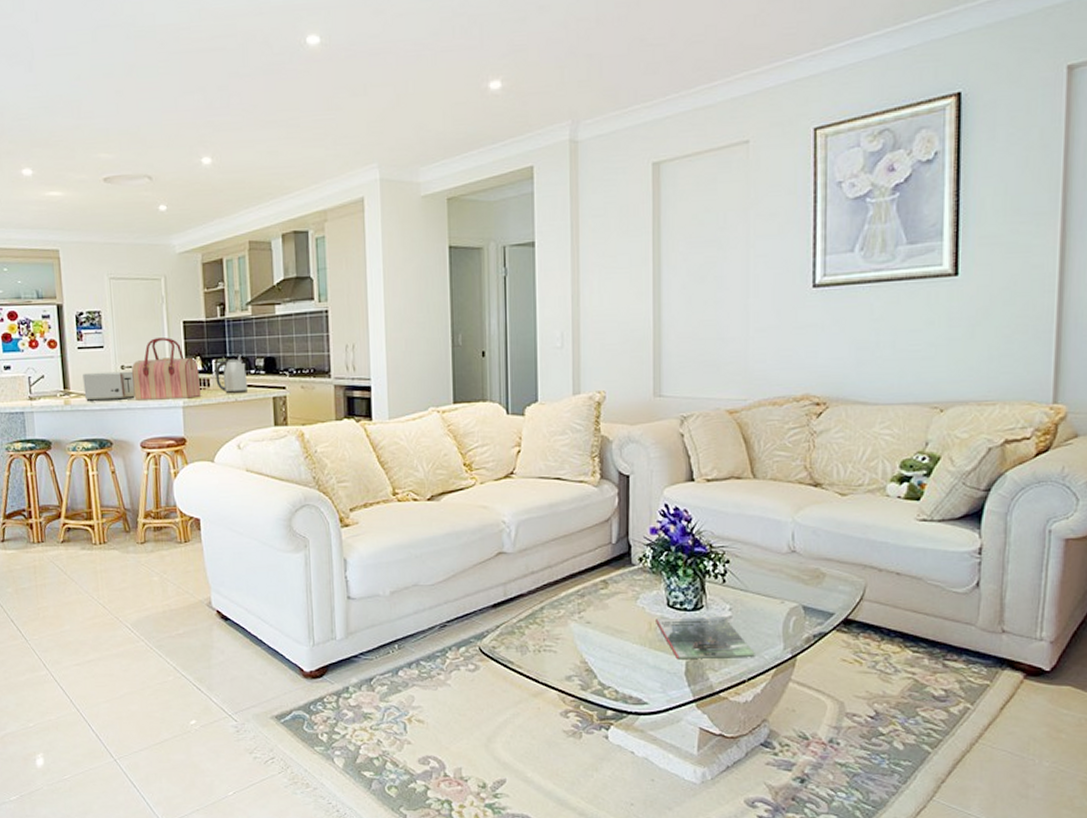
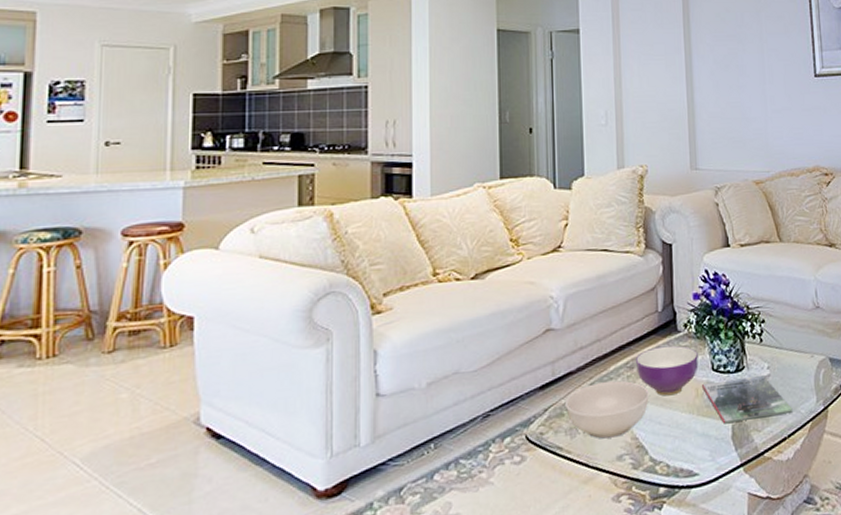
toaster: present [83,371,135,402] -> none [48,148,122,184]
handbag: present [132,337,201,401] -> none [119,111,209,181]
kettle: present [215,358,247,394] -> none [229,133,268,173]
bowl: none [515,607,600,659] -> present [564,380,649,439]
bowl: none [586,578,653,626] -> present [635,345,699,396]

